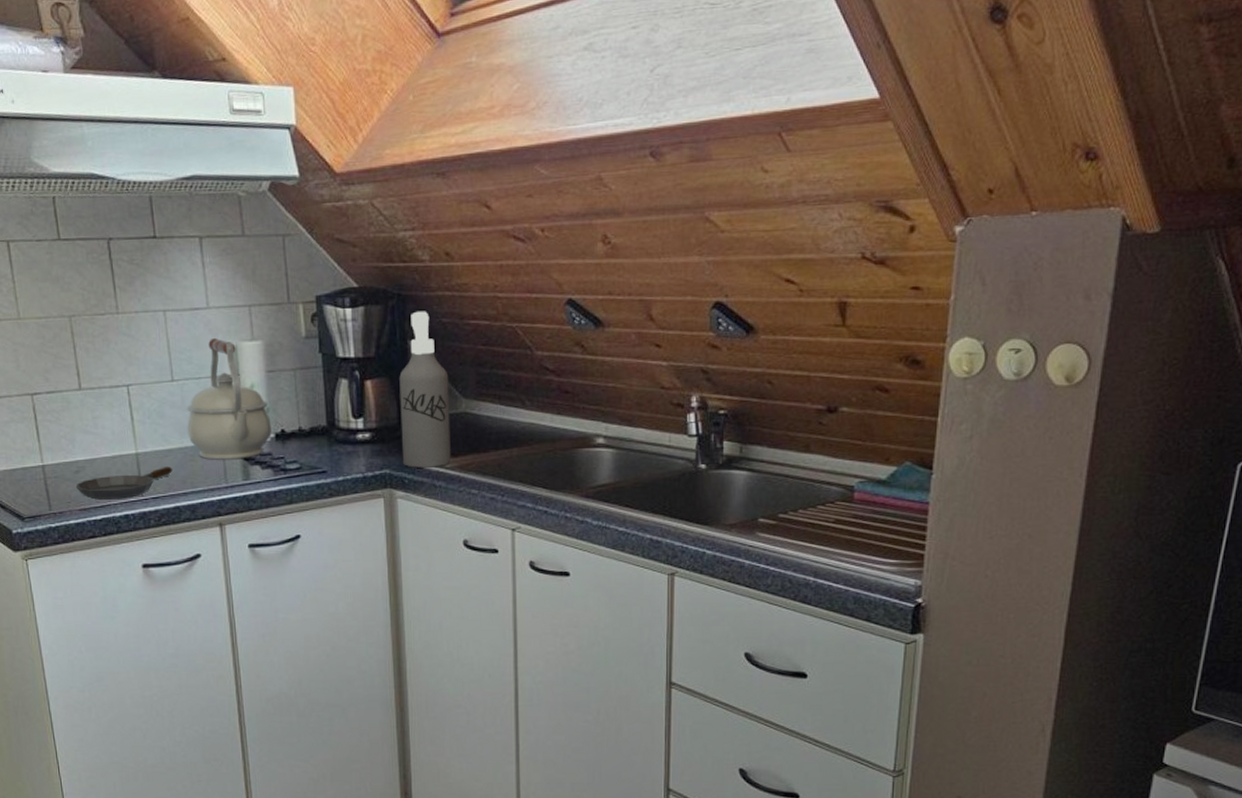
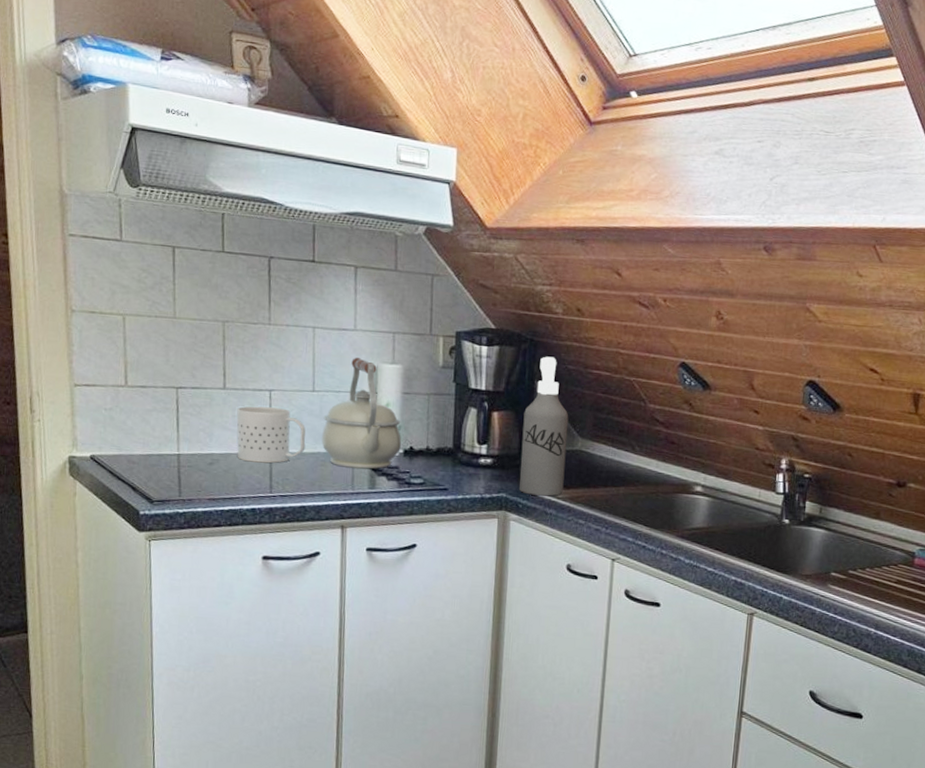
frying pan: present [75,466,172,500] -> none [207,468,303,494]
mug: none [96,403,172,466] -> present [236,406,306,464]

